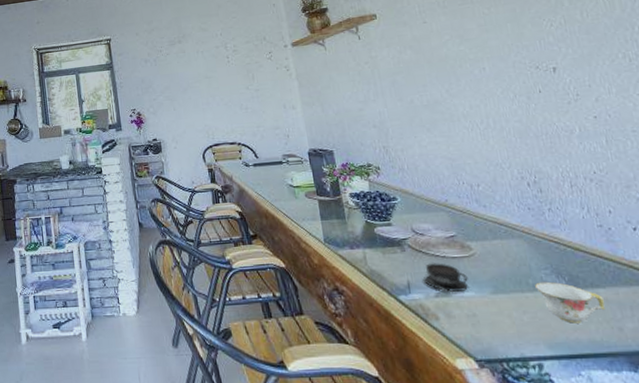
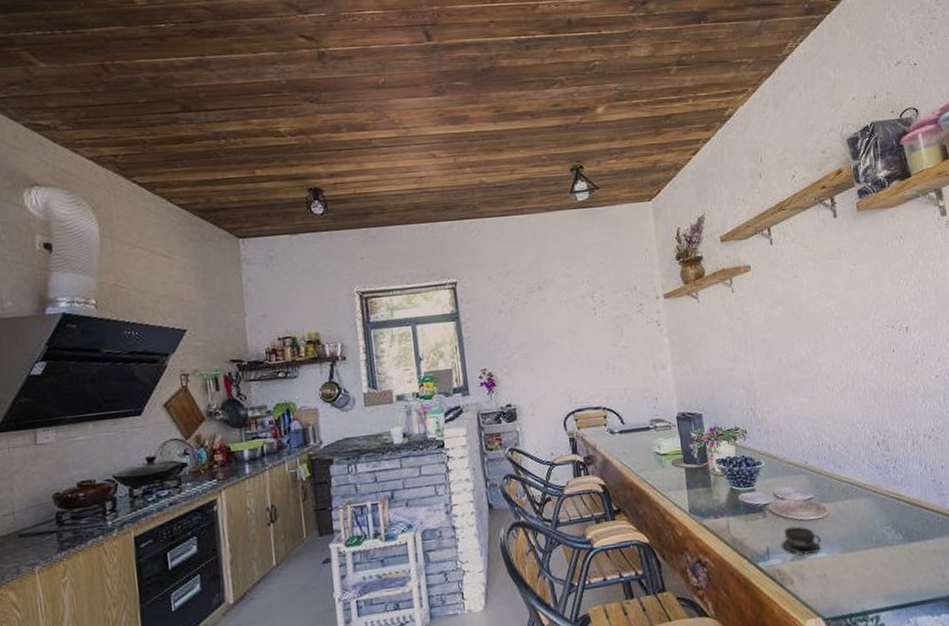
teacup: present [535,281,605,323] -> none [878,536,932,575]

